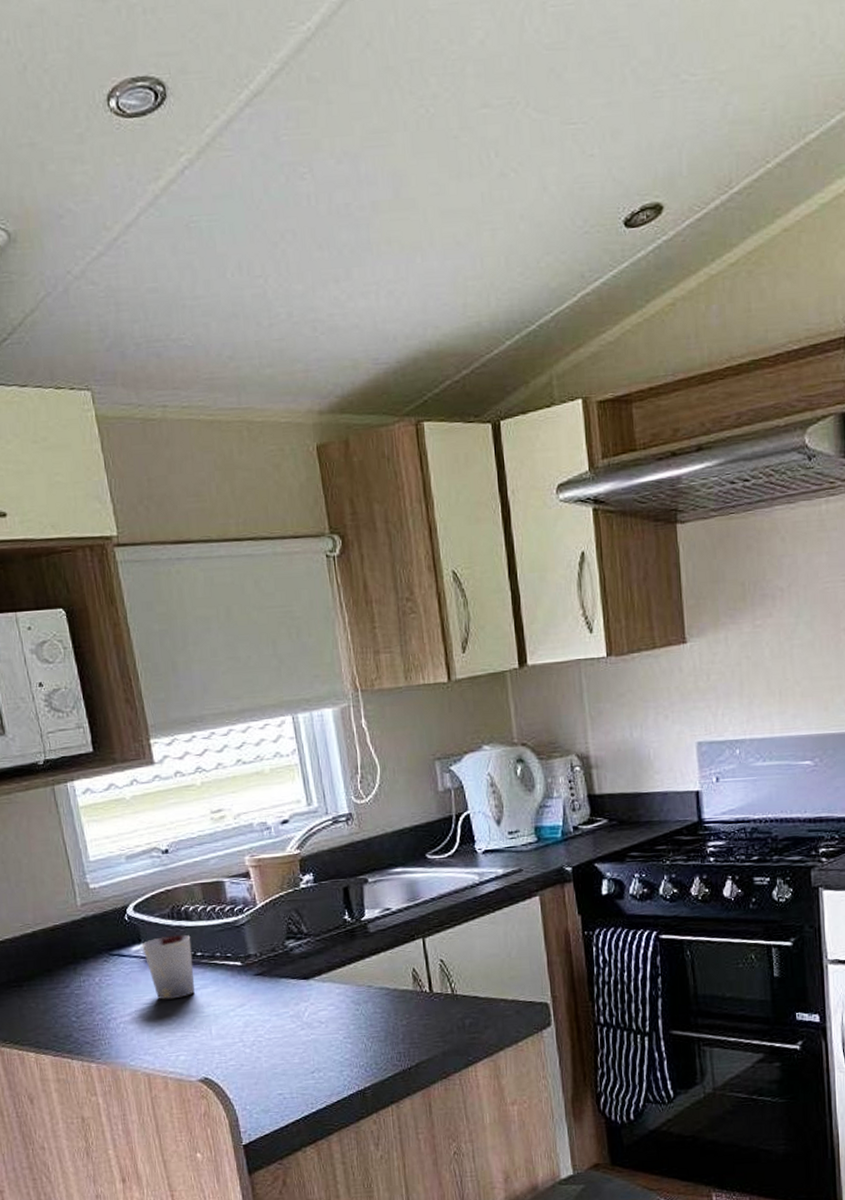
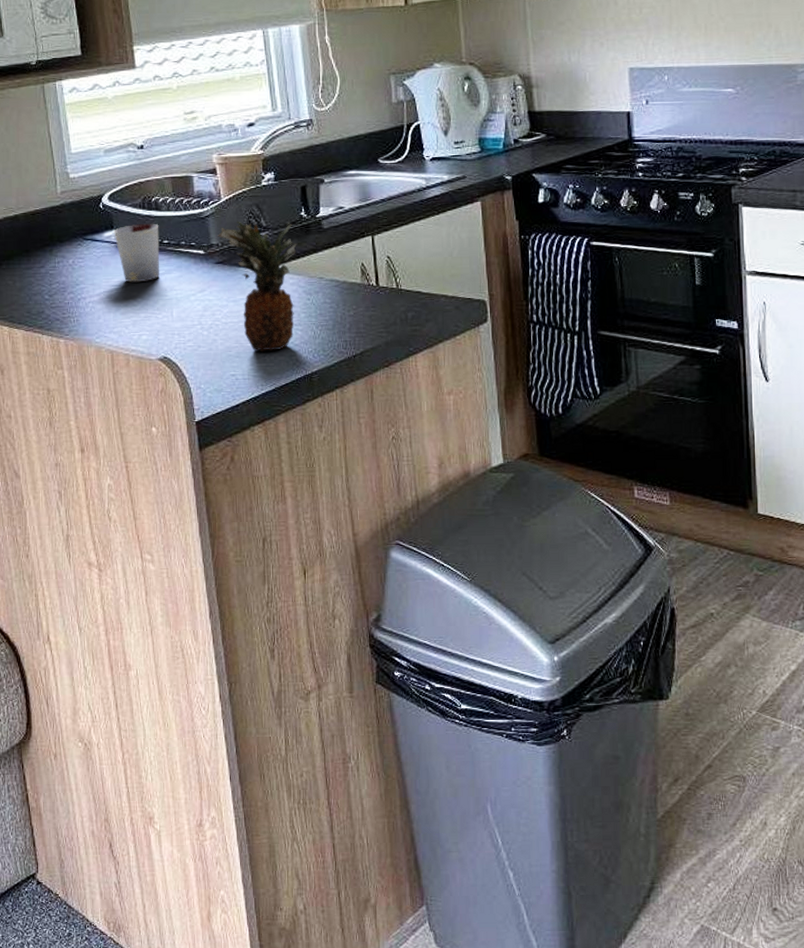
fruit: none [255,927,344,1069] -> present [217,221,297,352]

